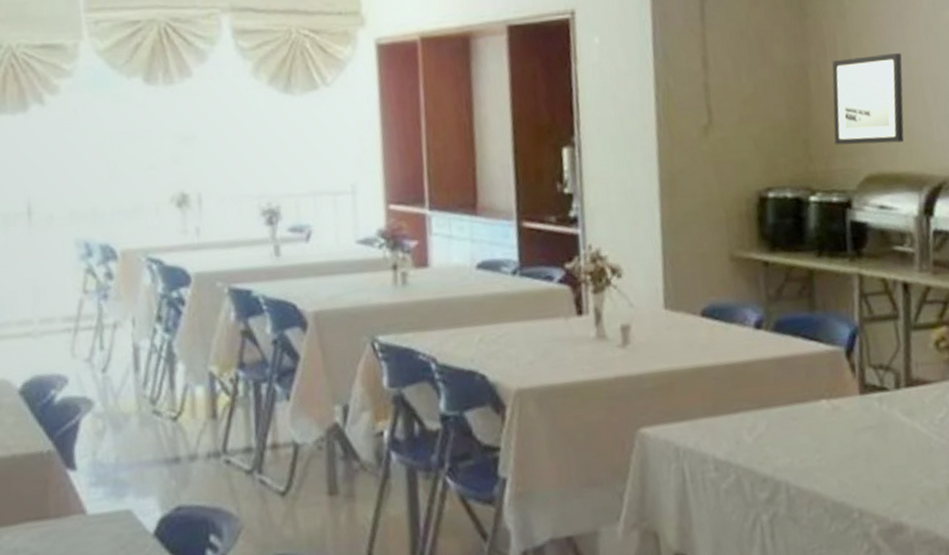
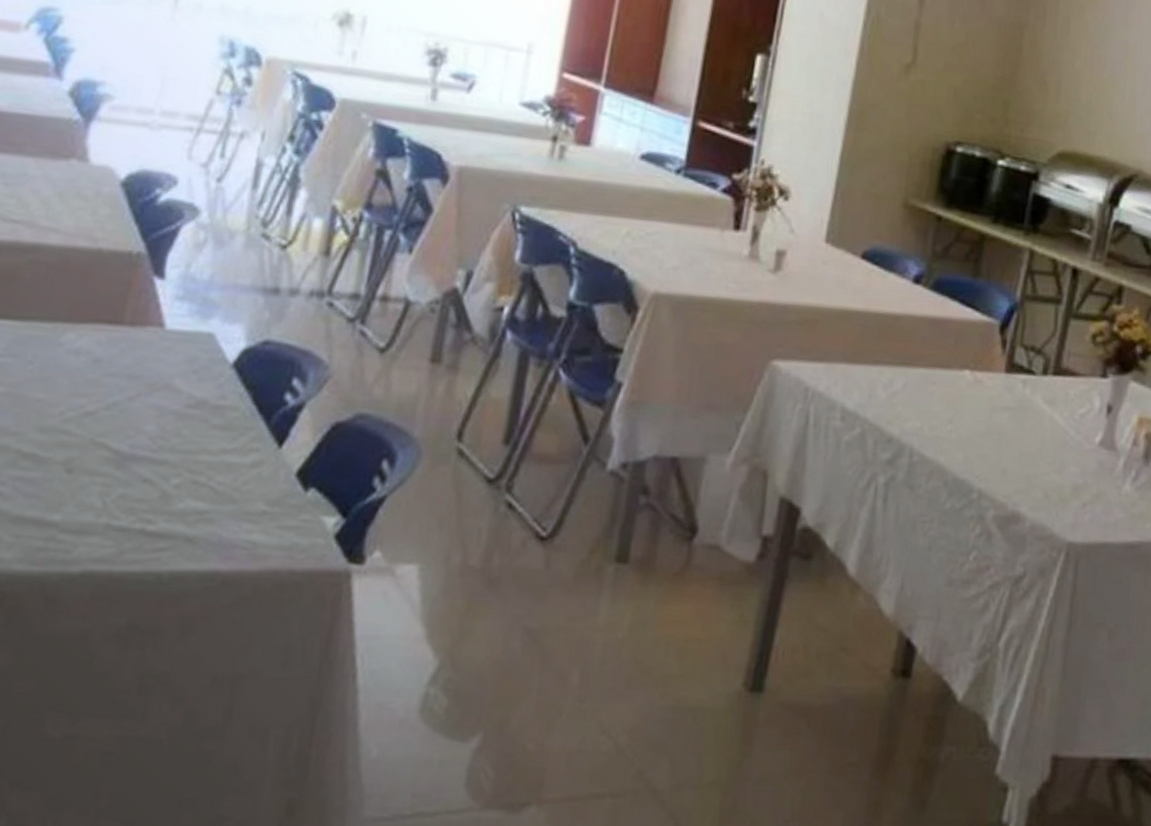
wall art: present [832,52,904,145] -> none [1035,28,1121,125]

